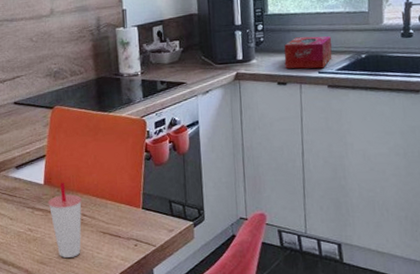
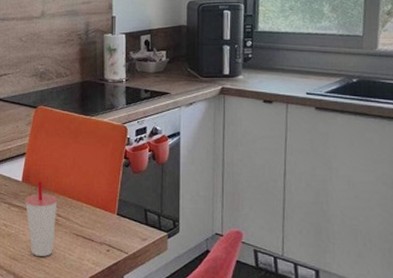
tissue box: present [284,36,332,69] -> none [272,56,323,90]

